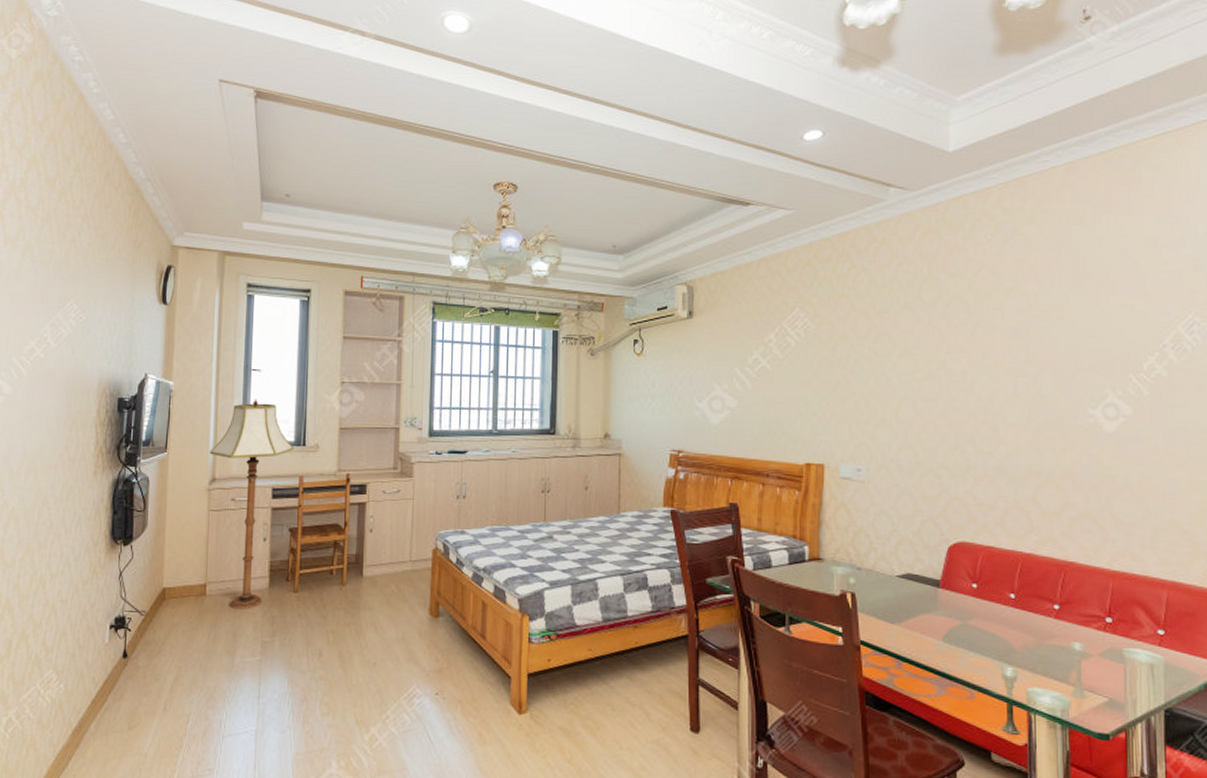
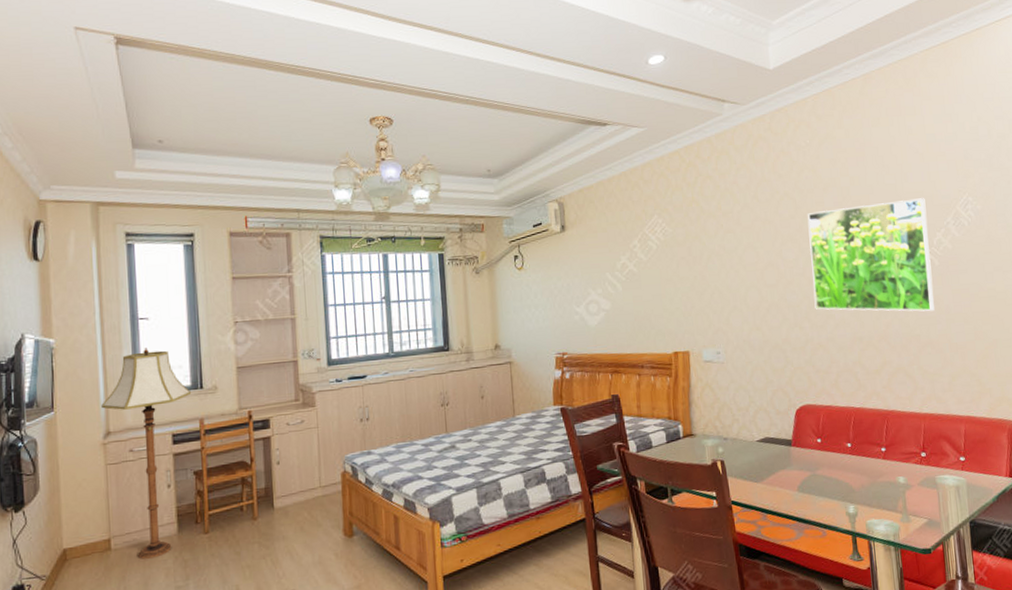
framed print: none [981,313,1139,450] -> present [807,198,935,312]

